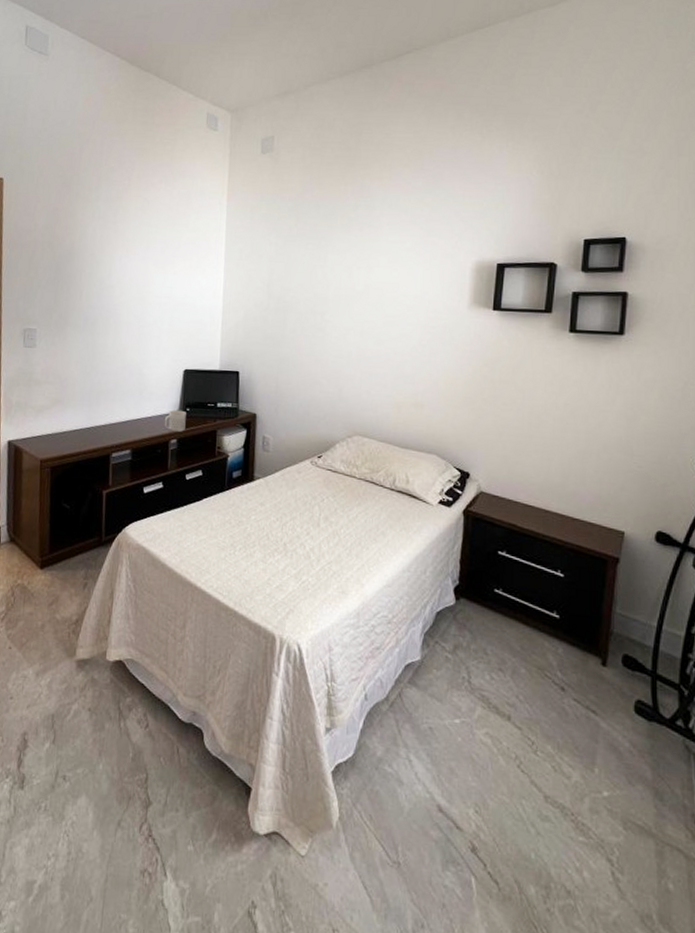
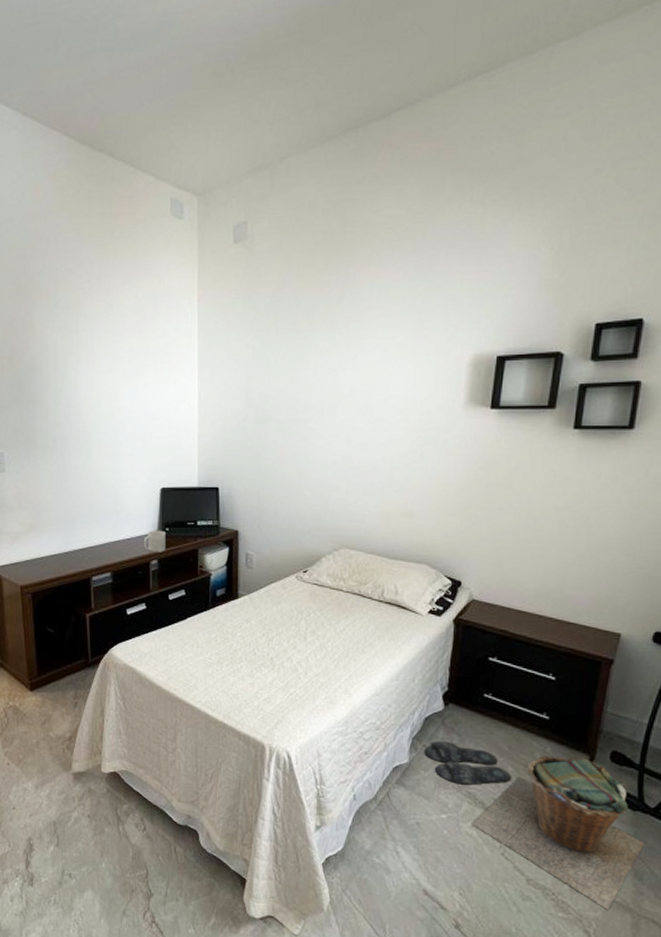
slippers: none [436,638,524,688] -> present [424,741,511,786]
laundry basket: none [486,657,663,835] -> present [472,755,645,910]

